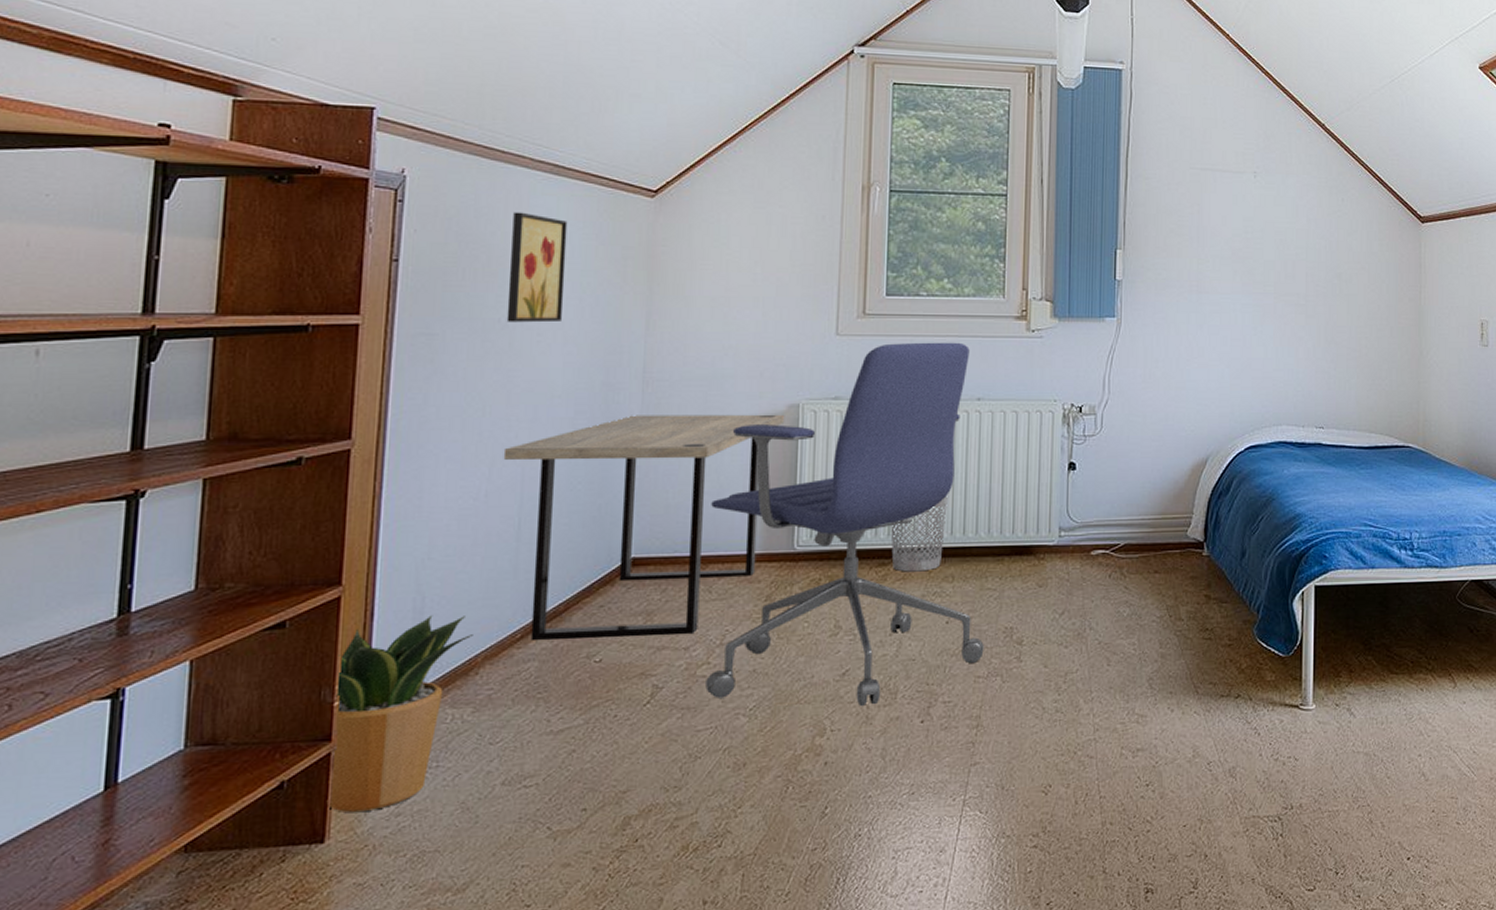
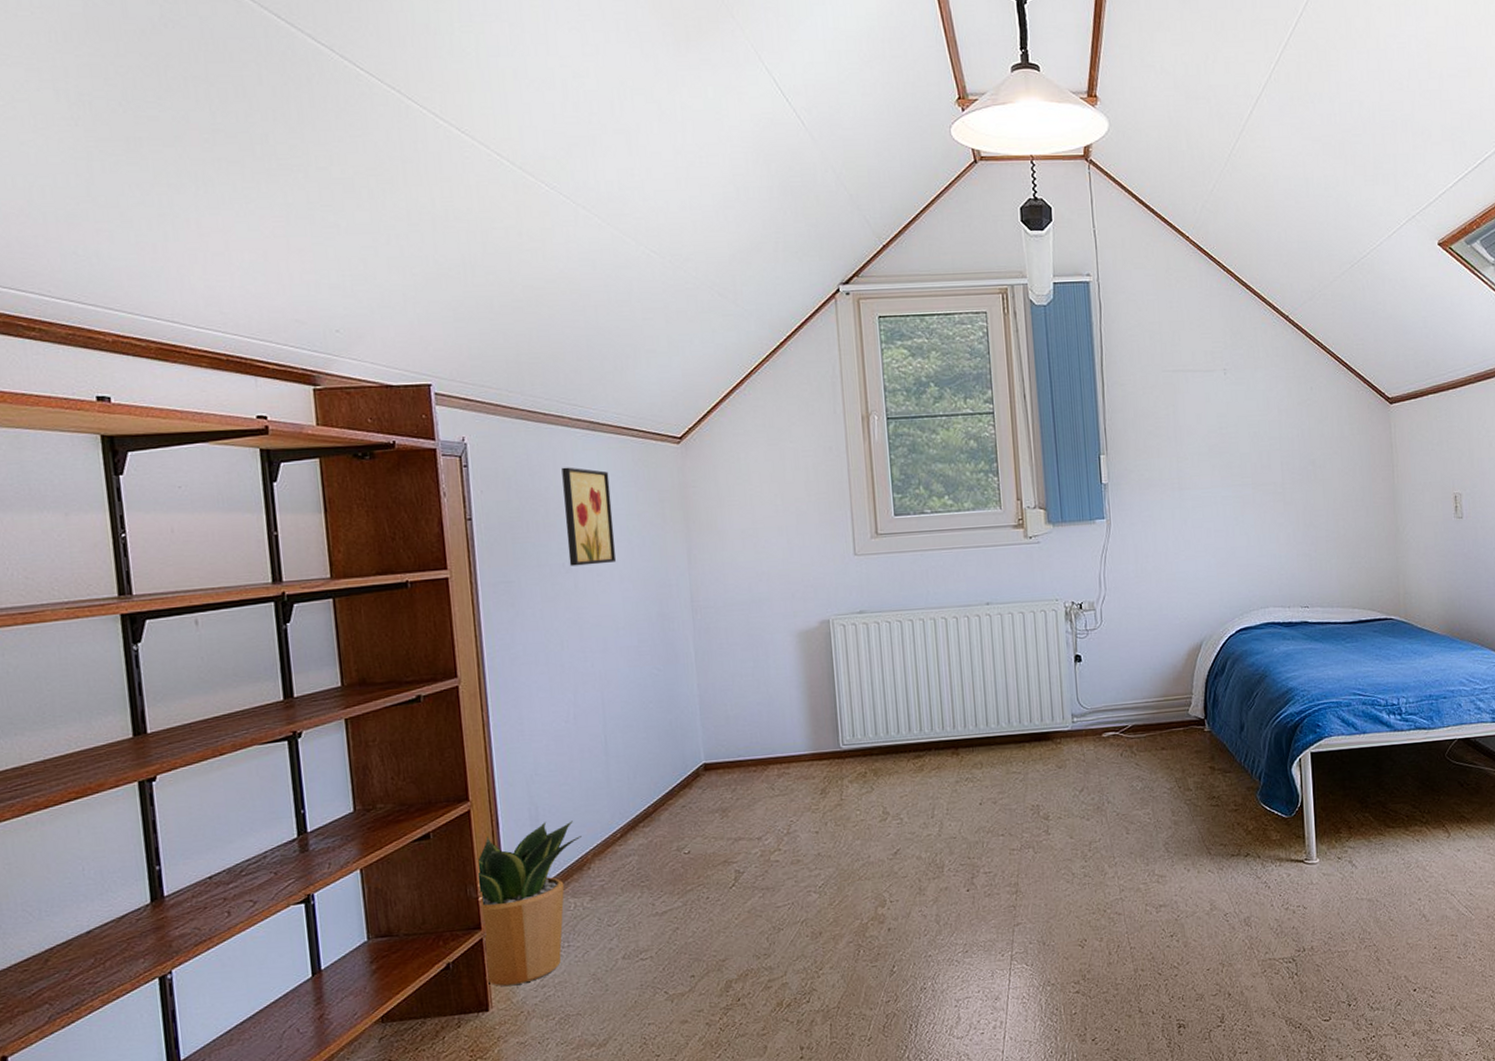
desk: present [503,414,785,642] -> none [583,630,819,839]
office chair: present [705,342,984,707] -> none [764,553,1016,881]
wastebasket: present [890,494,949,572] -> none [921,691,971,762]

